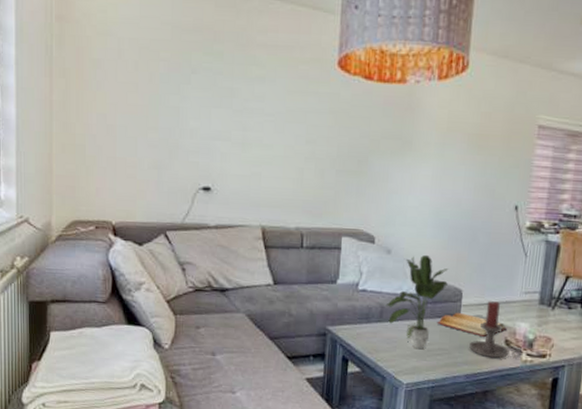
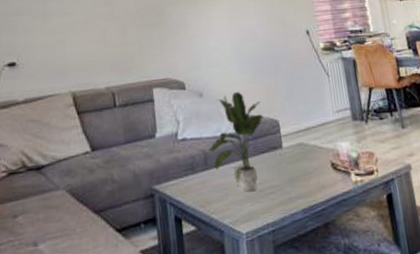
bible: present [436,312,508,338] -> none [261,143,331,166]
candle holder: present [469,301,521,358] -> none [298,125,350,186]

